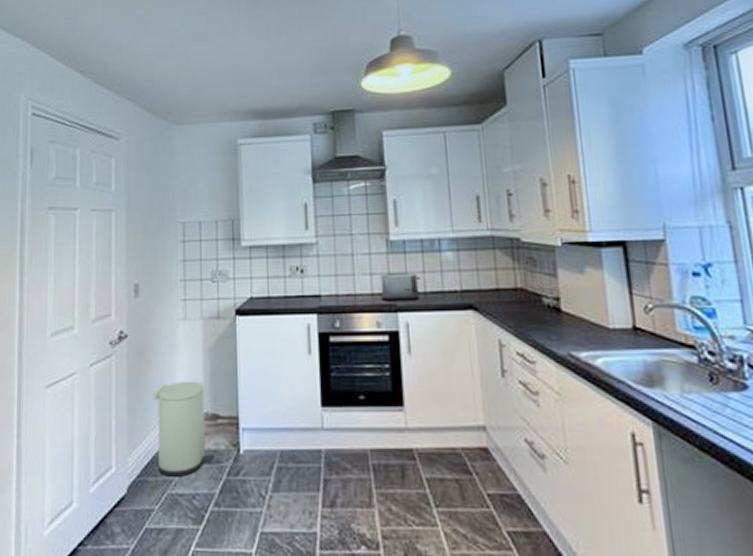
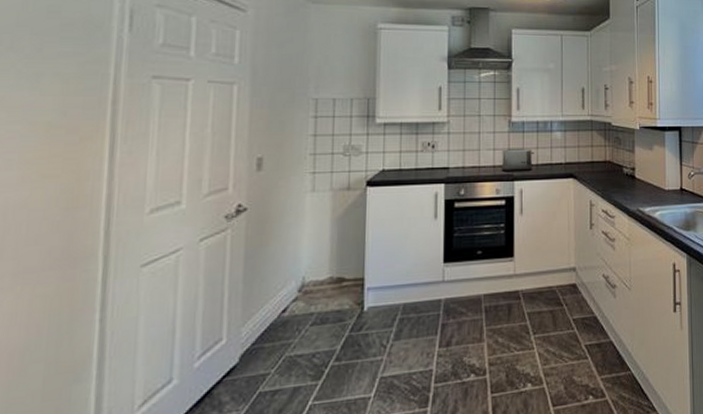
pedal bin: present [153,381,215,477] -> none [274,248,339,341]

